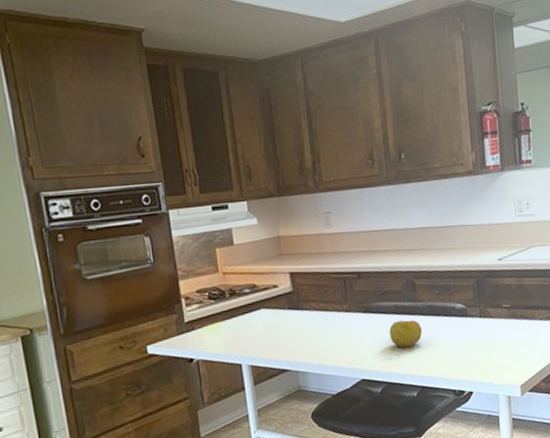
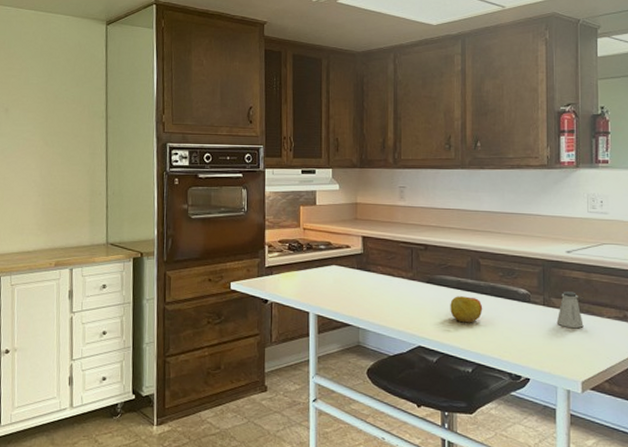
saltshaker: none [493,299,519,336] -> present [556,291,584,328]

